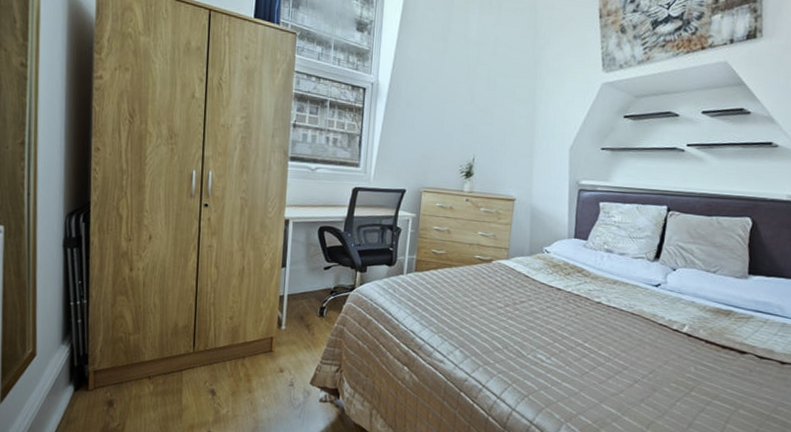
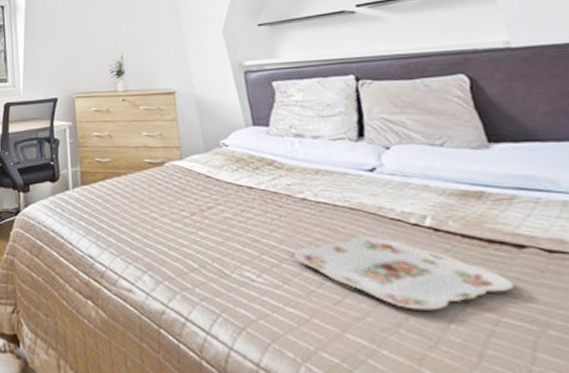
serving tray: none [578,335,729,392] -> present [293,236,514,311]

